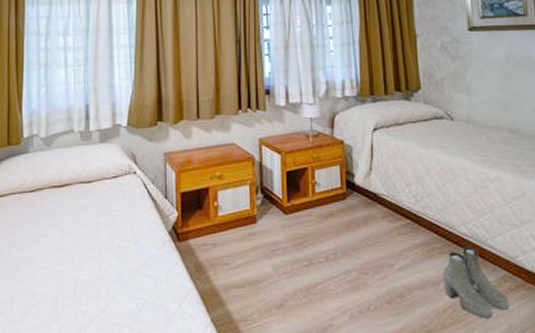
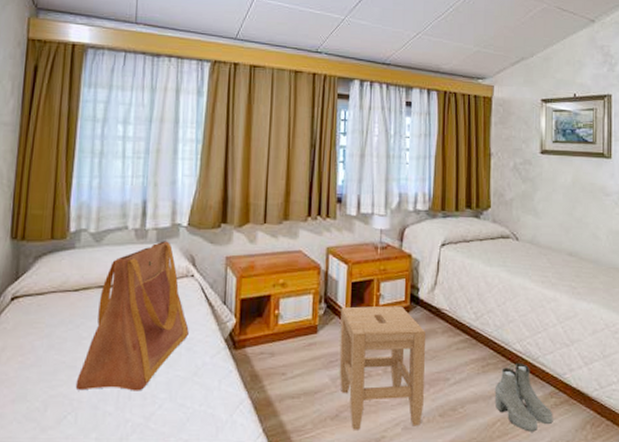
tote bag: none [37,141,135,285] -> present [75,241,189,391]
stool: none [278,193,369,319] -> present [339,306,425,430]

